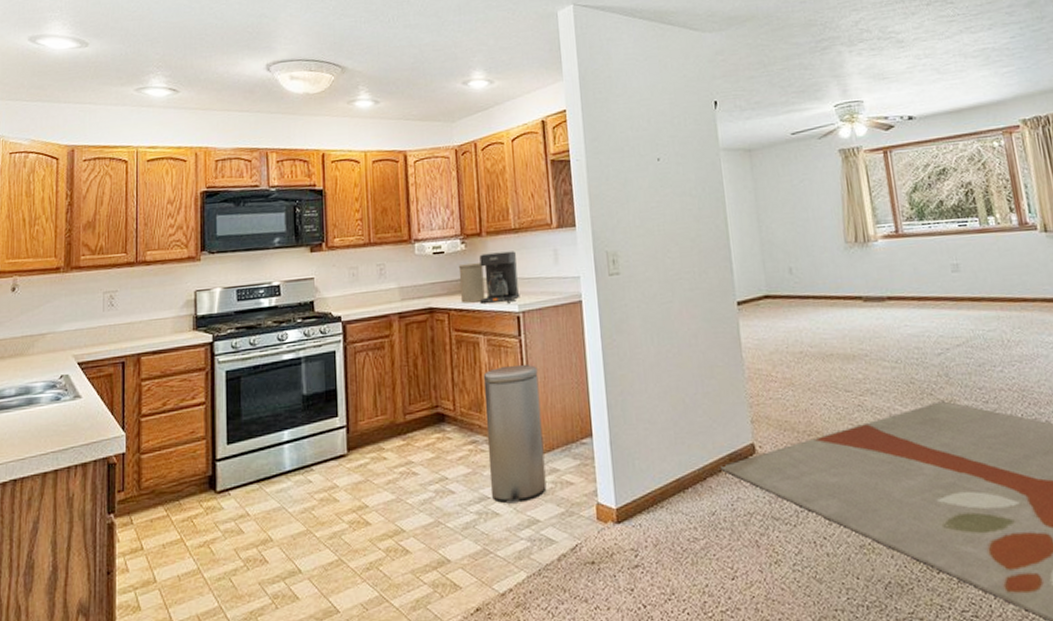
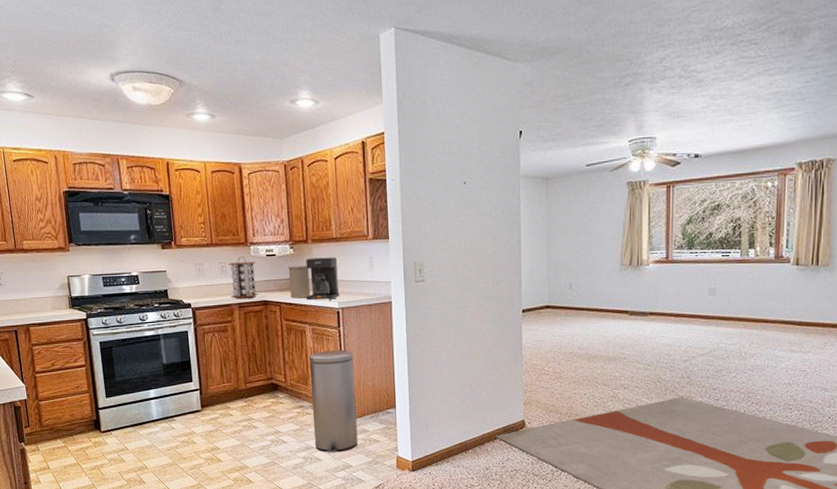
spice rack: none [388,255,423,308] -> present [228,256,258,299]

